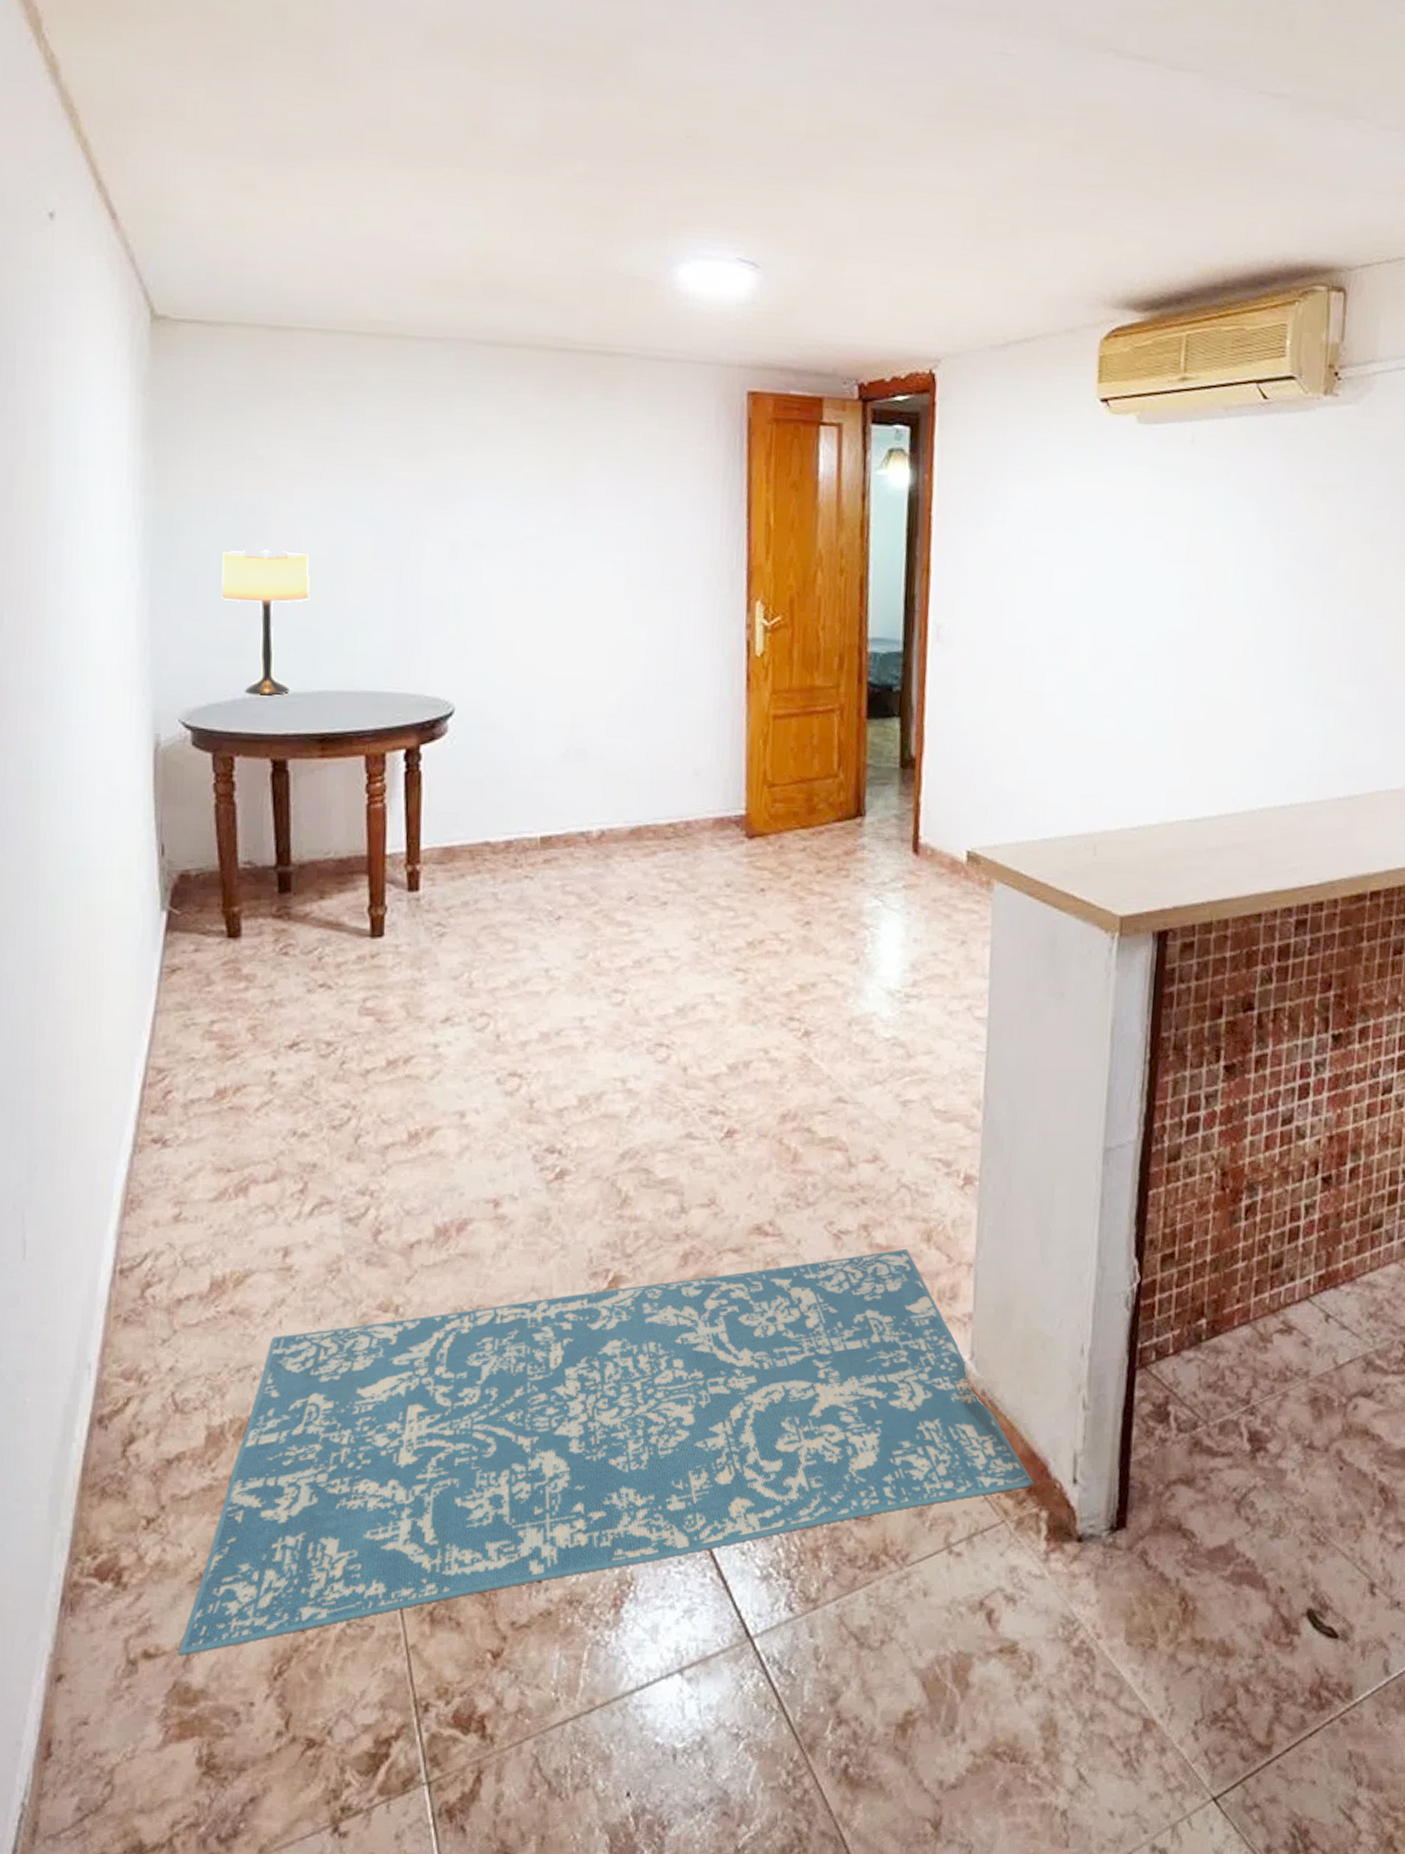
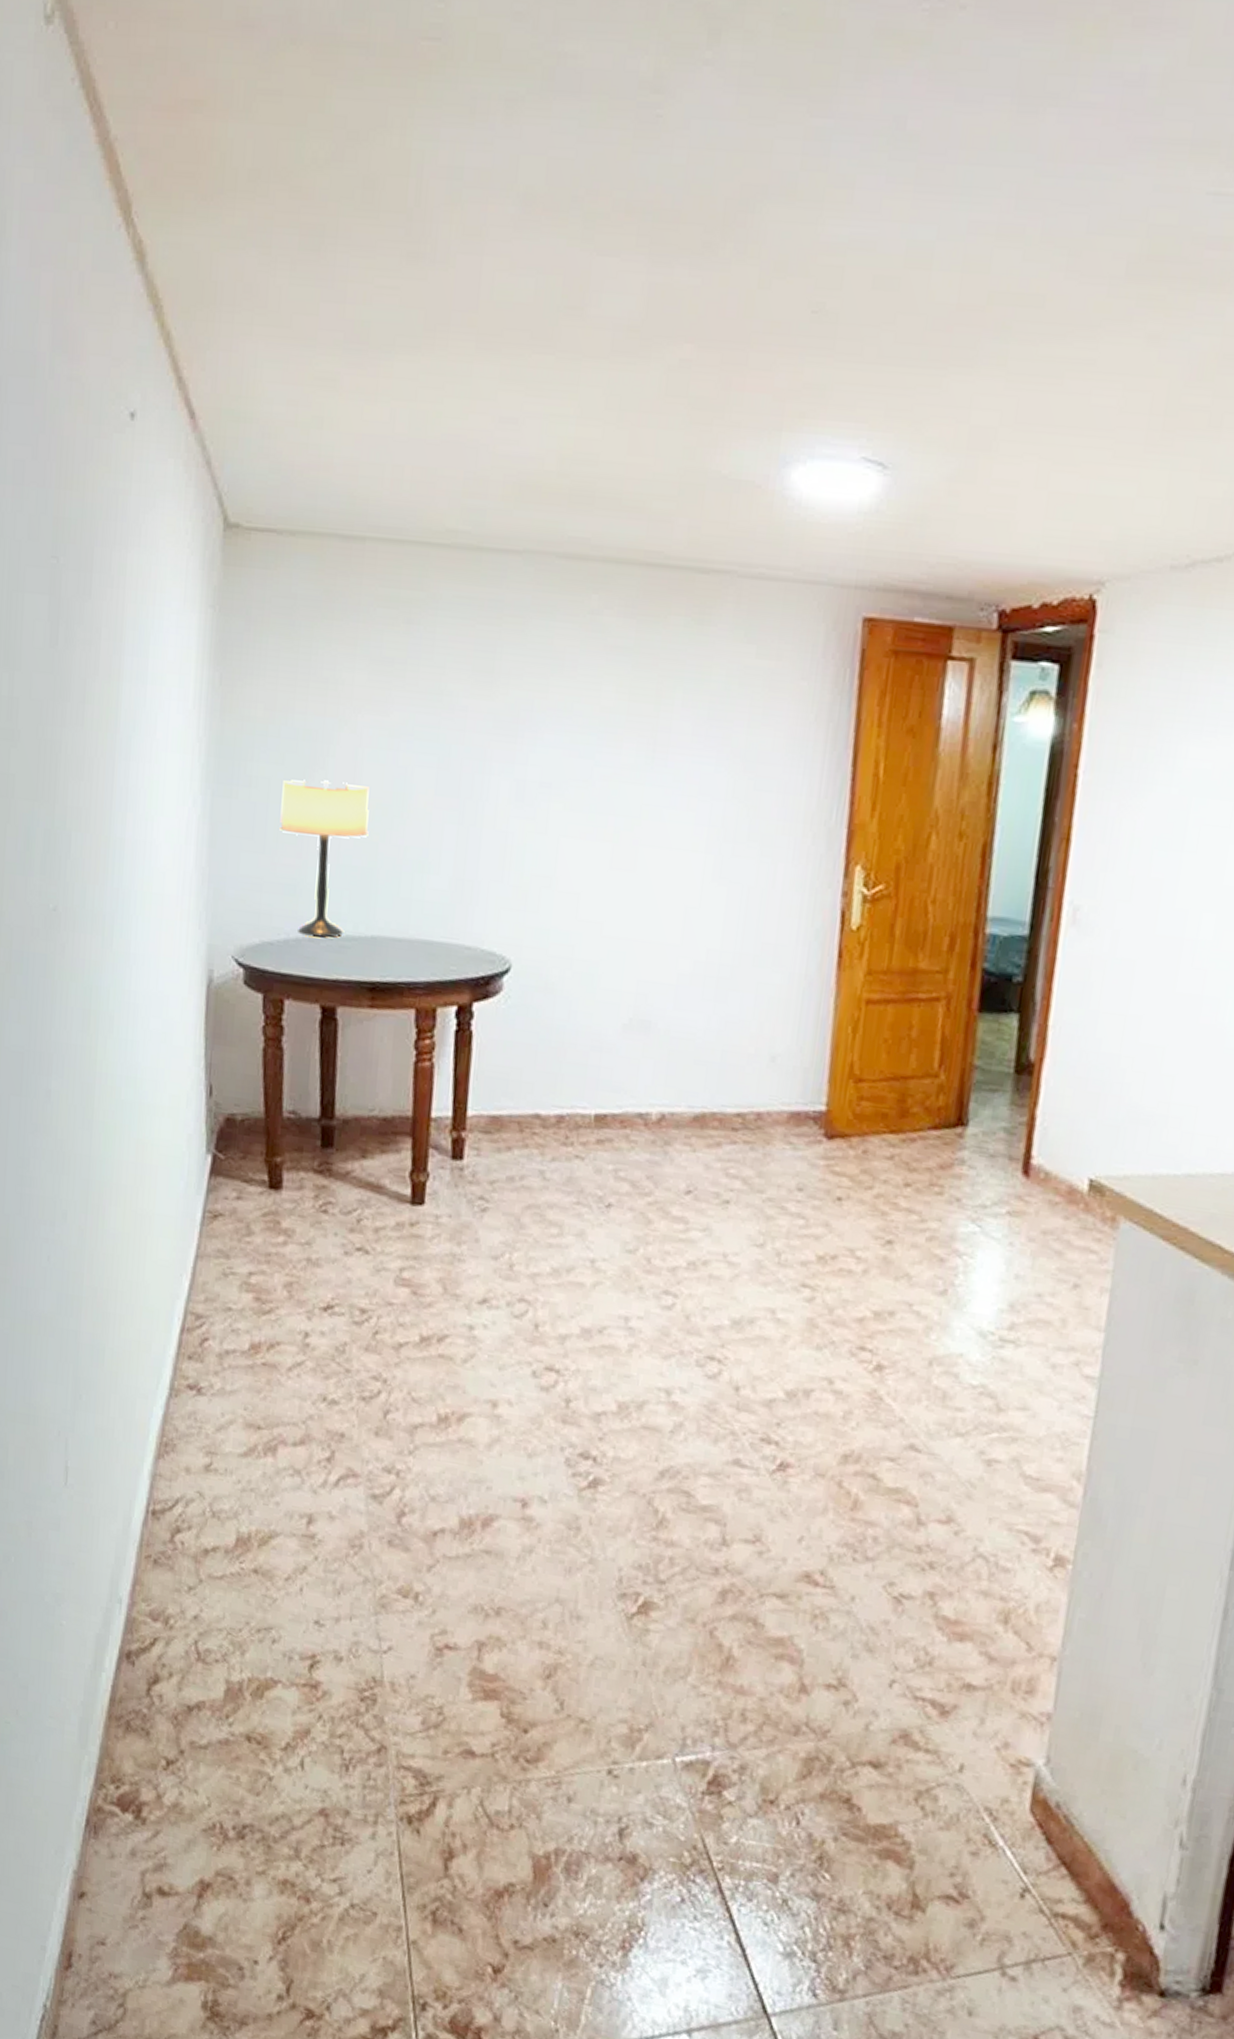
rug: present [177,1248,1035,1656] -> none [189,1603,1112,1923]

